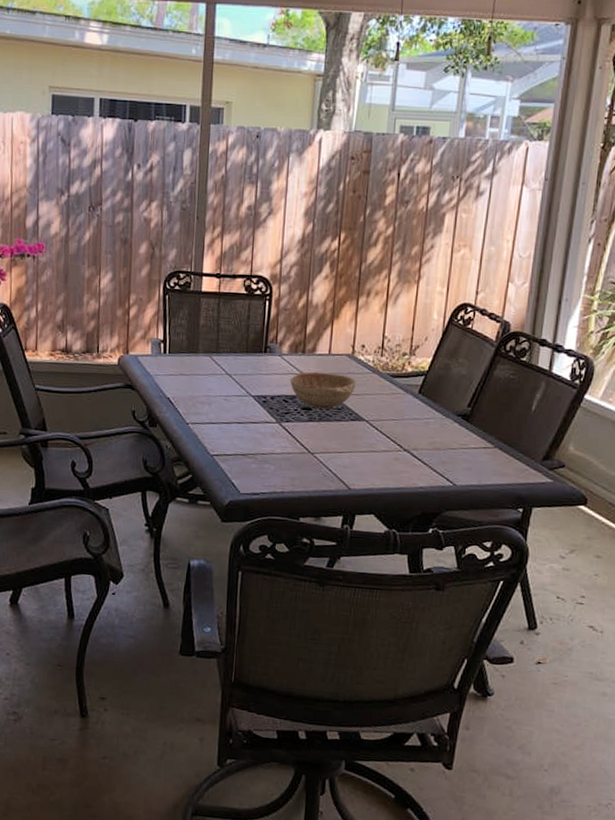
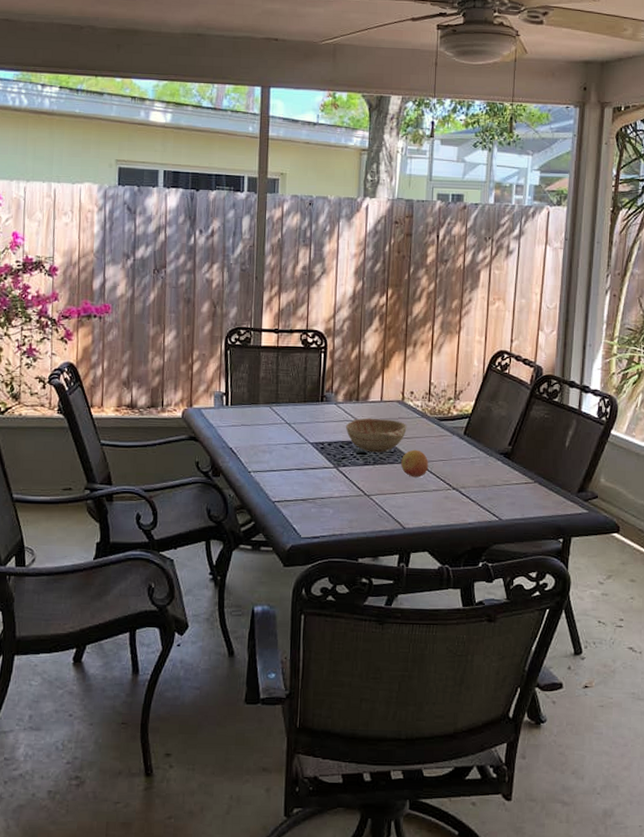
fruit: none [349,407,379,437] -> present [401,449,429,478]

